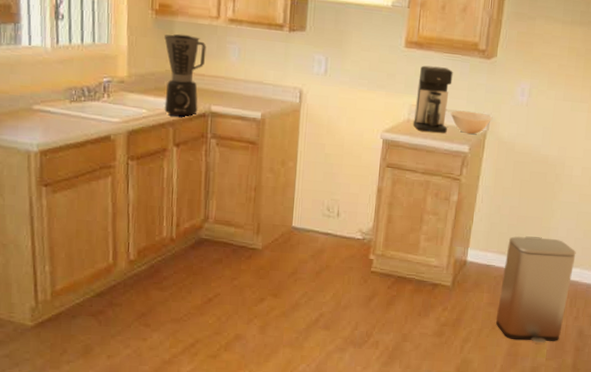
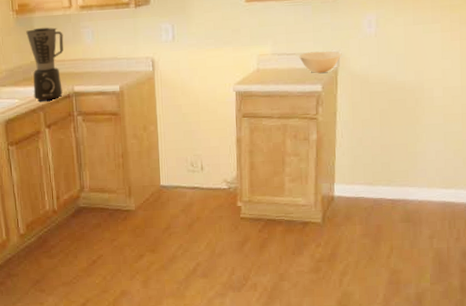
coffee maker: present [412,65,453,134] -> none [262,14,298,79]
pedal bin: present [496,236,576,344] -> none [372,163,448,269]

